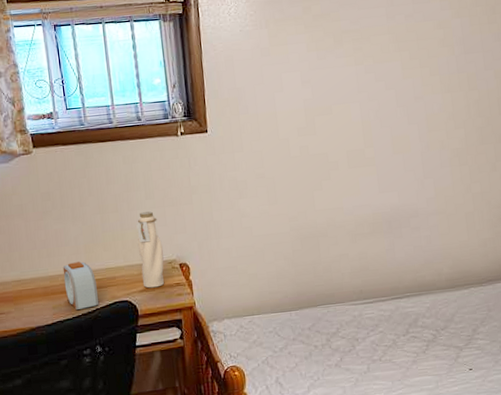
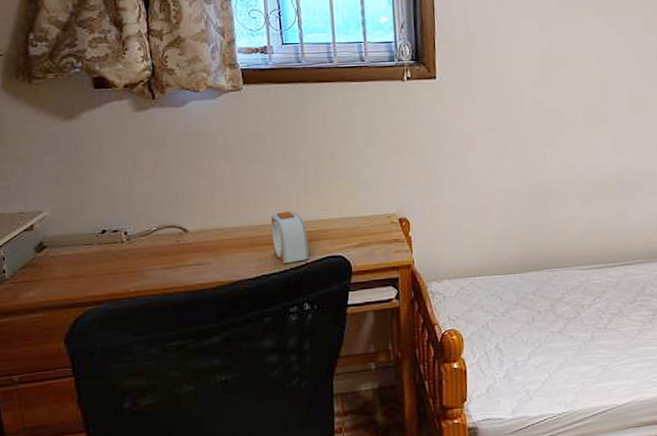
water bottle: present [136,211,164,288] -> none [354,160,382,244]

